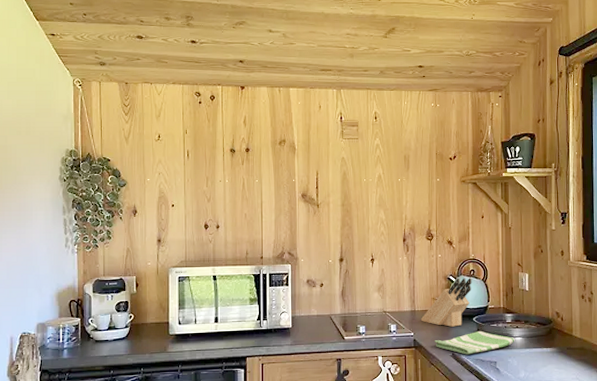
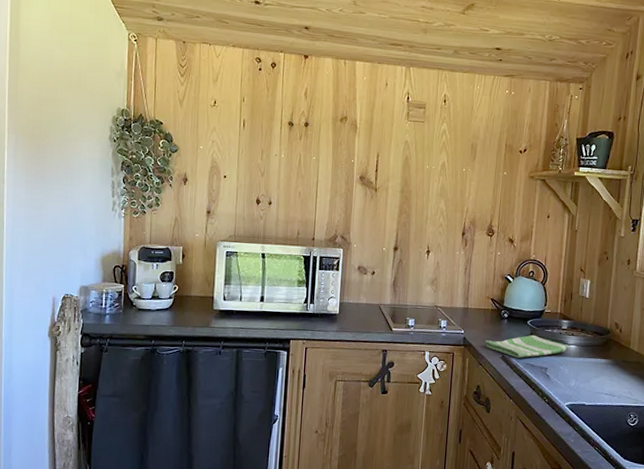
knife block: present [420,277,472,327] -> none [472,278,531,328]

